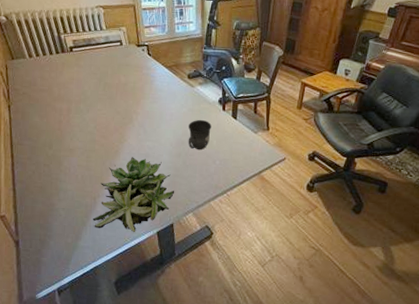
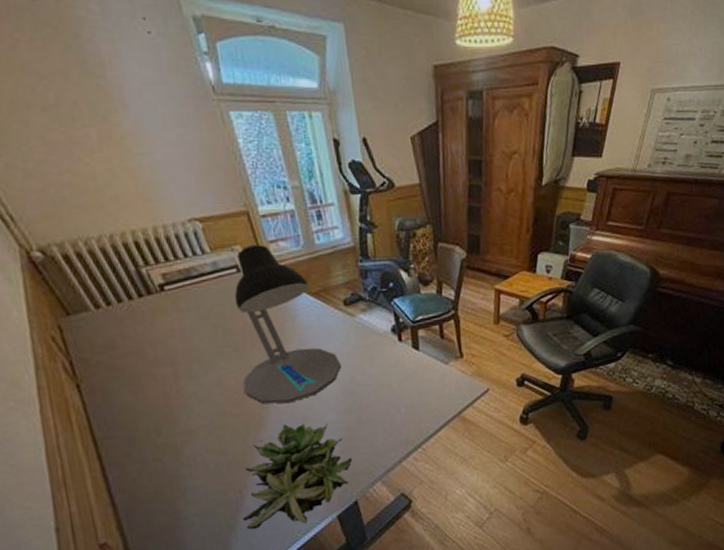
desk lamp: none [110,28,178,142] -> present [234,244,341,404]
mug: present [188,119,211,150] -> none [356,357,388,399]

